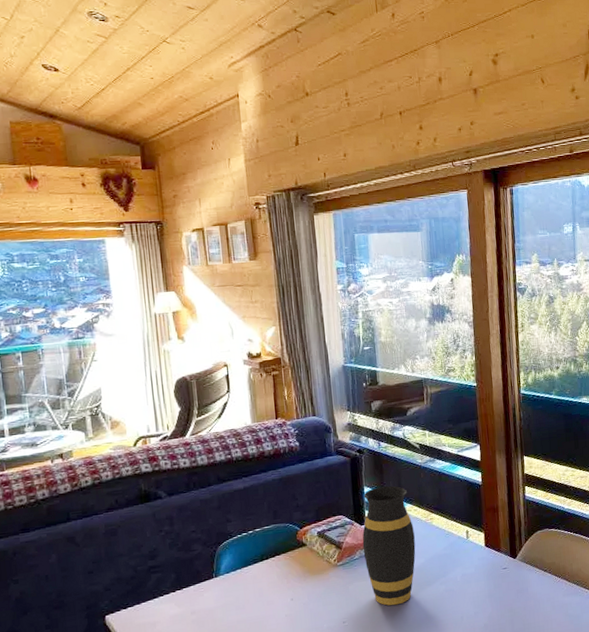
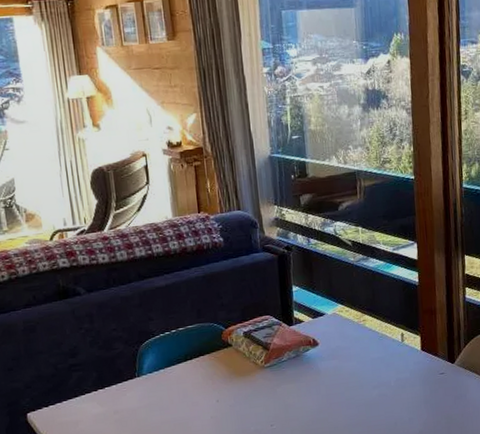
vase: present [362,486,416,606] -> none [290,285,347,410]

